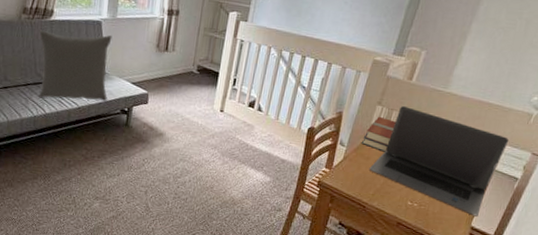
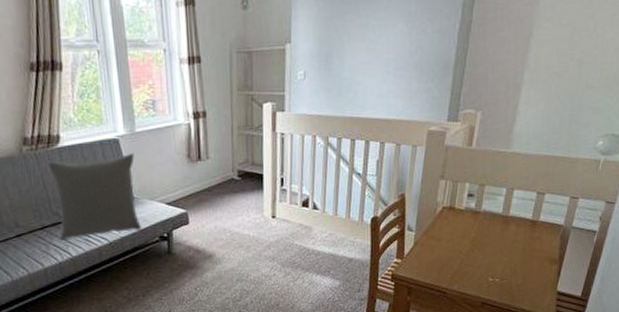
books: present [361,116,396,152] -> none [430,191,463,230]
laptop computer: present [368,106,509,218] -> none [443,175,581,281]

